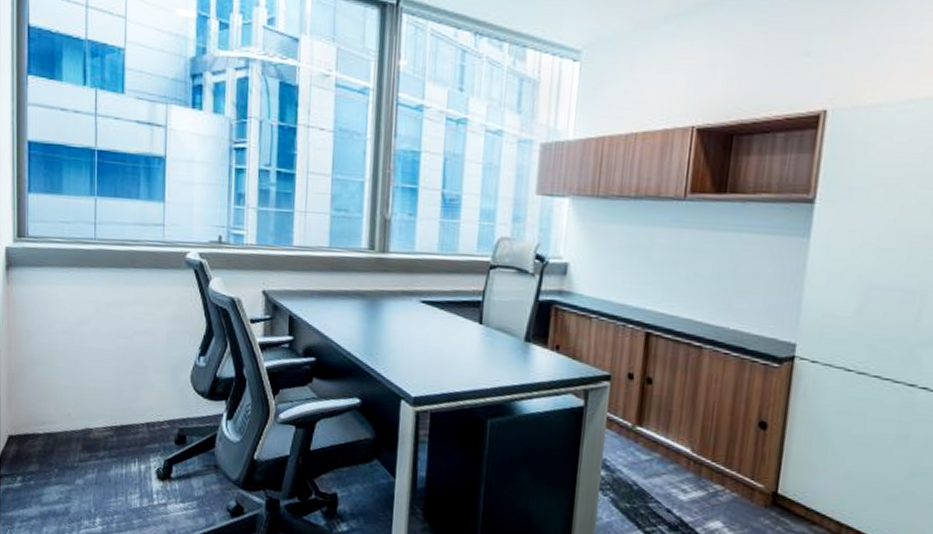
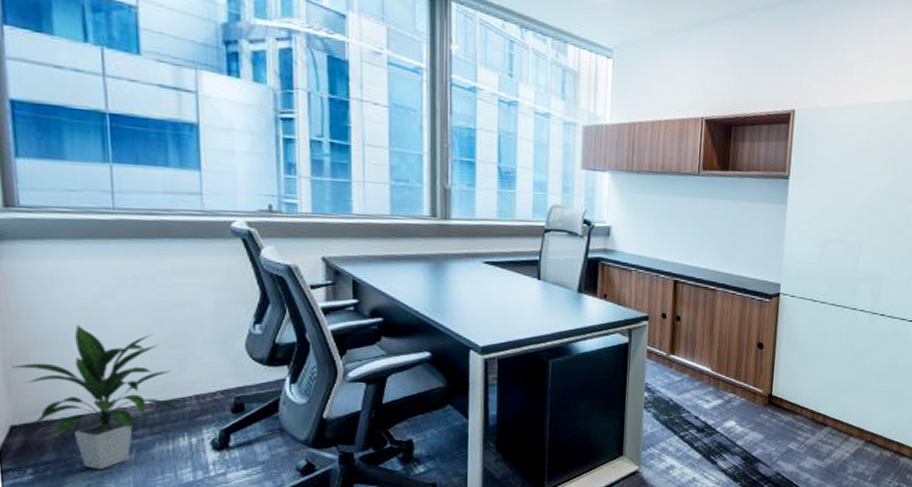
indoor plant: none [13,347,133,485] -> present [12,325,179,469]

